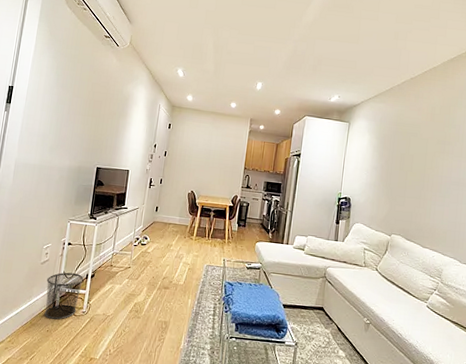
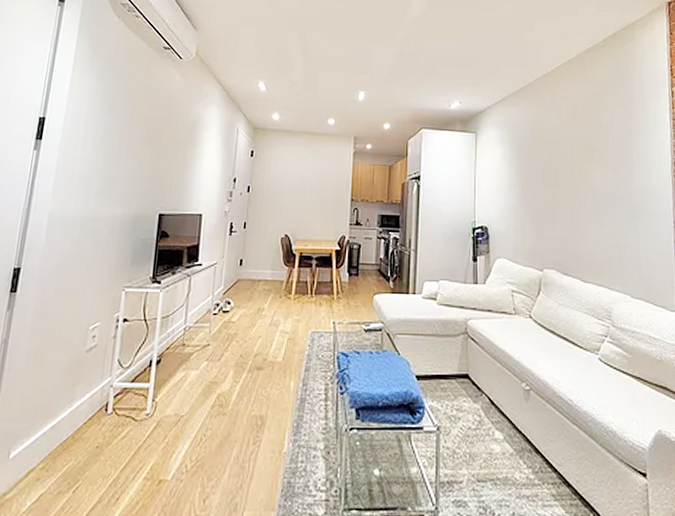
waste bin: present [44,272,84,320] -> none [91,360,146,429]

